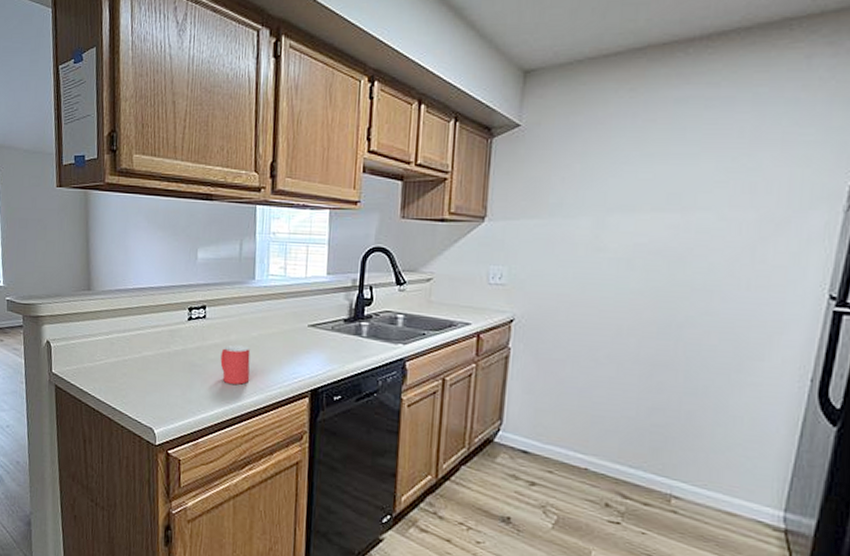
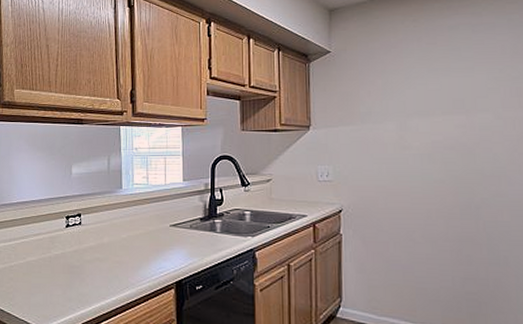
mug: present [220,344,251,385] -> none [95,246,122,281]

